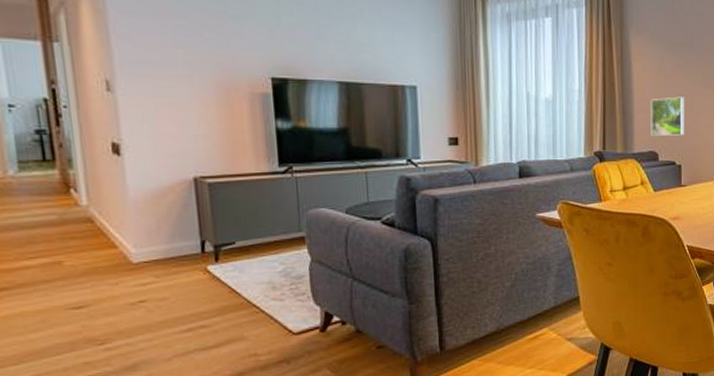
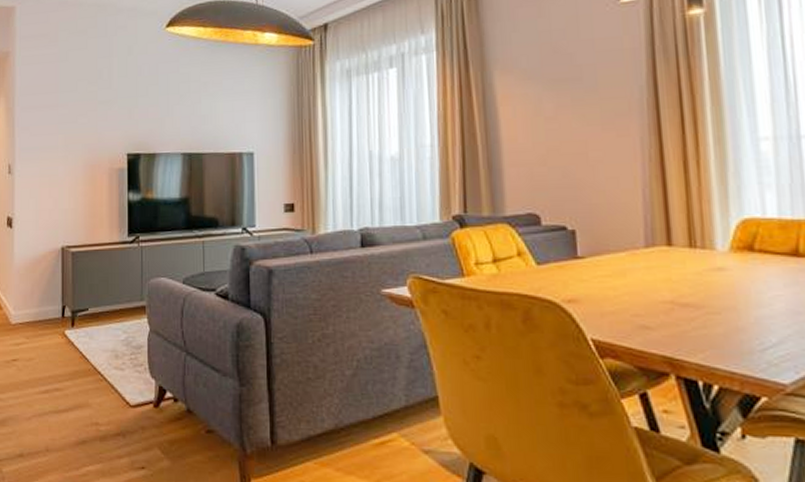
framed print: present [650,97,684,137] -> none [525,143,577,196]

